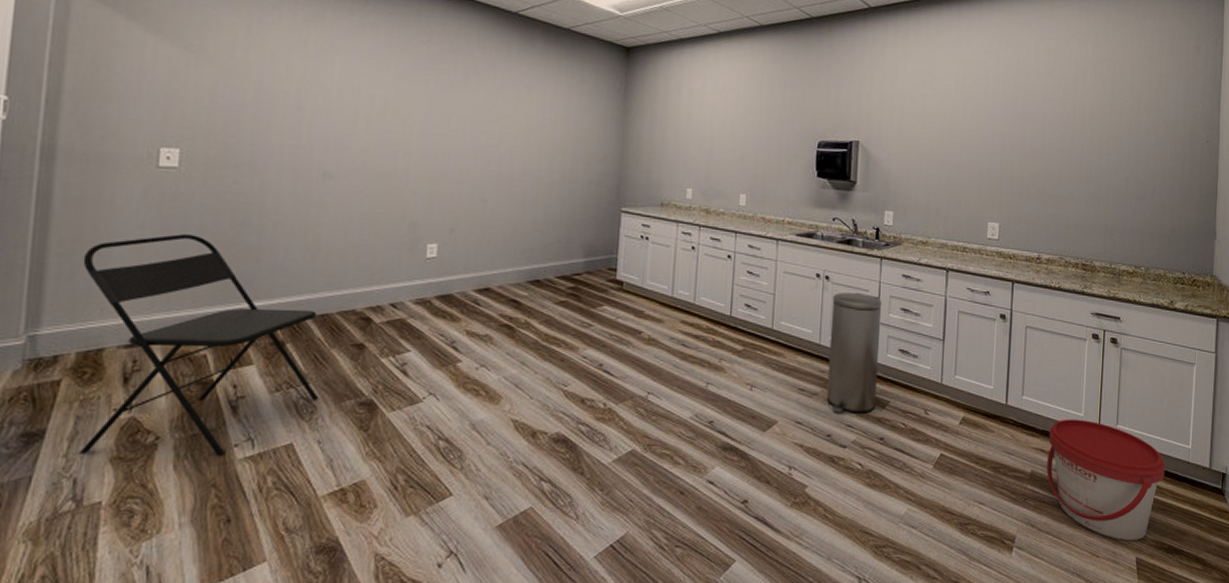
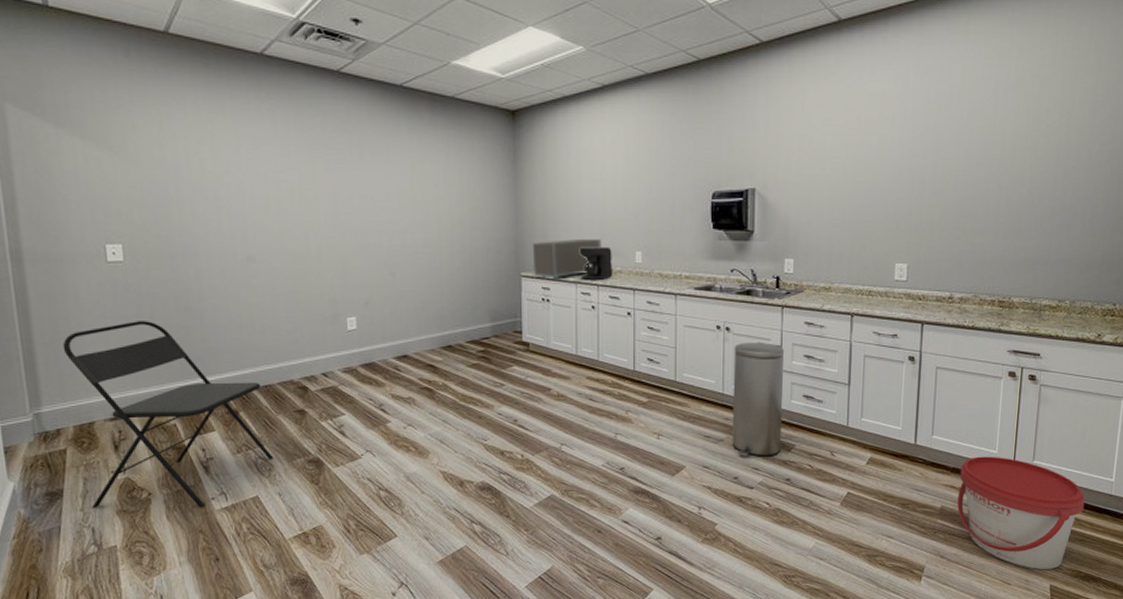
microwave: none [635,177,707,218] -> present [532,239,602,280]
coffee maker: none [682,186,717,221] -> present [580,246,613,281]

